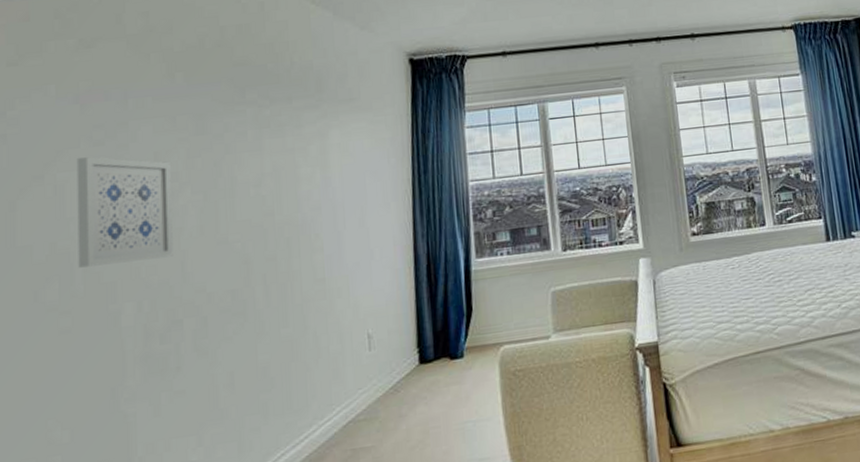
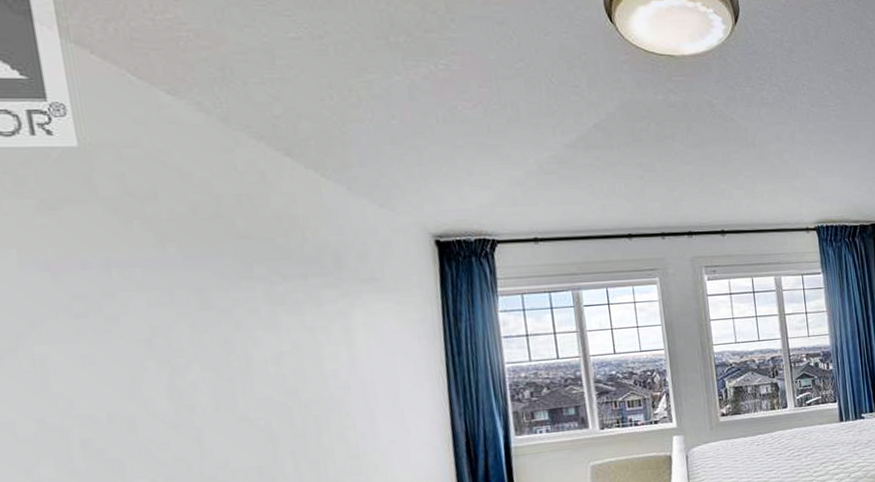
wall art: present [76,157,173,268] -> none [56,330,187,445]

